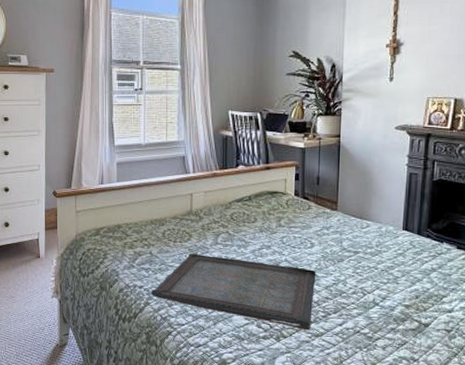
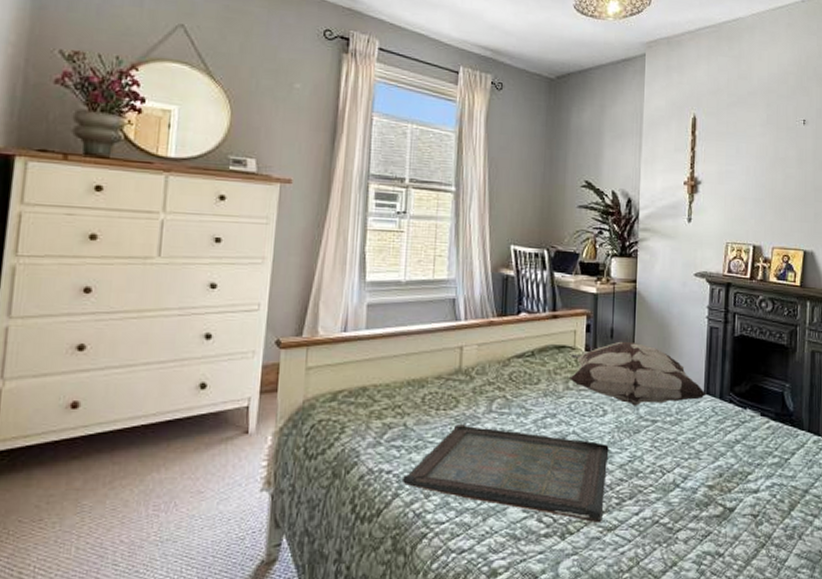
decorative pillow: none [280,187,406,240] -> present [568,341,708,406]

